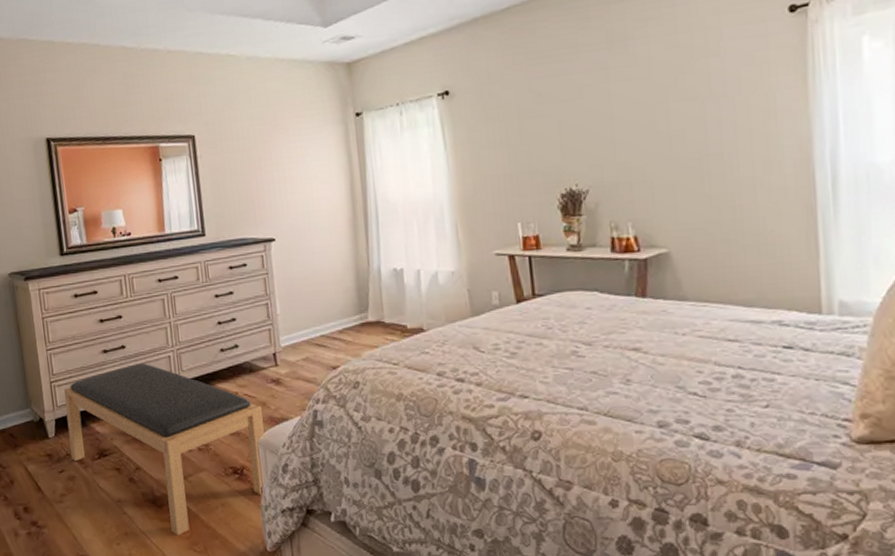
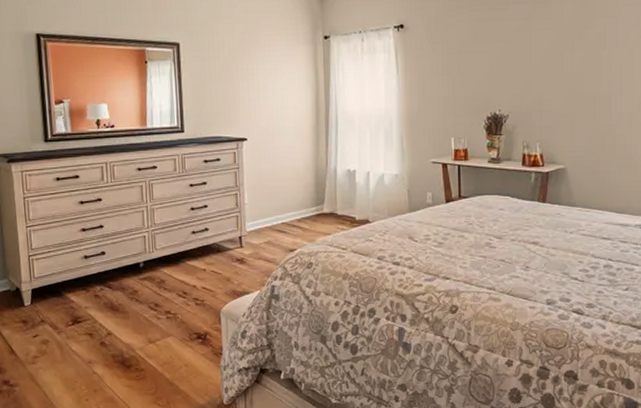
bench: present [64,362,264,536] -> none [41,241,227,392]

